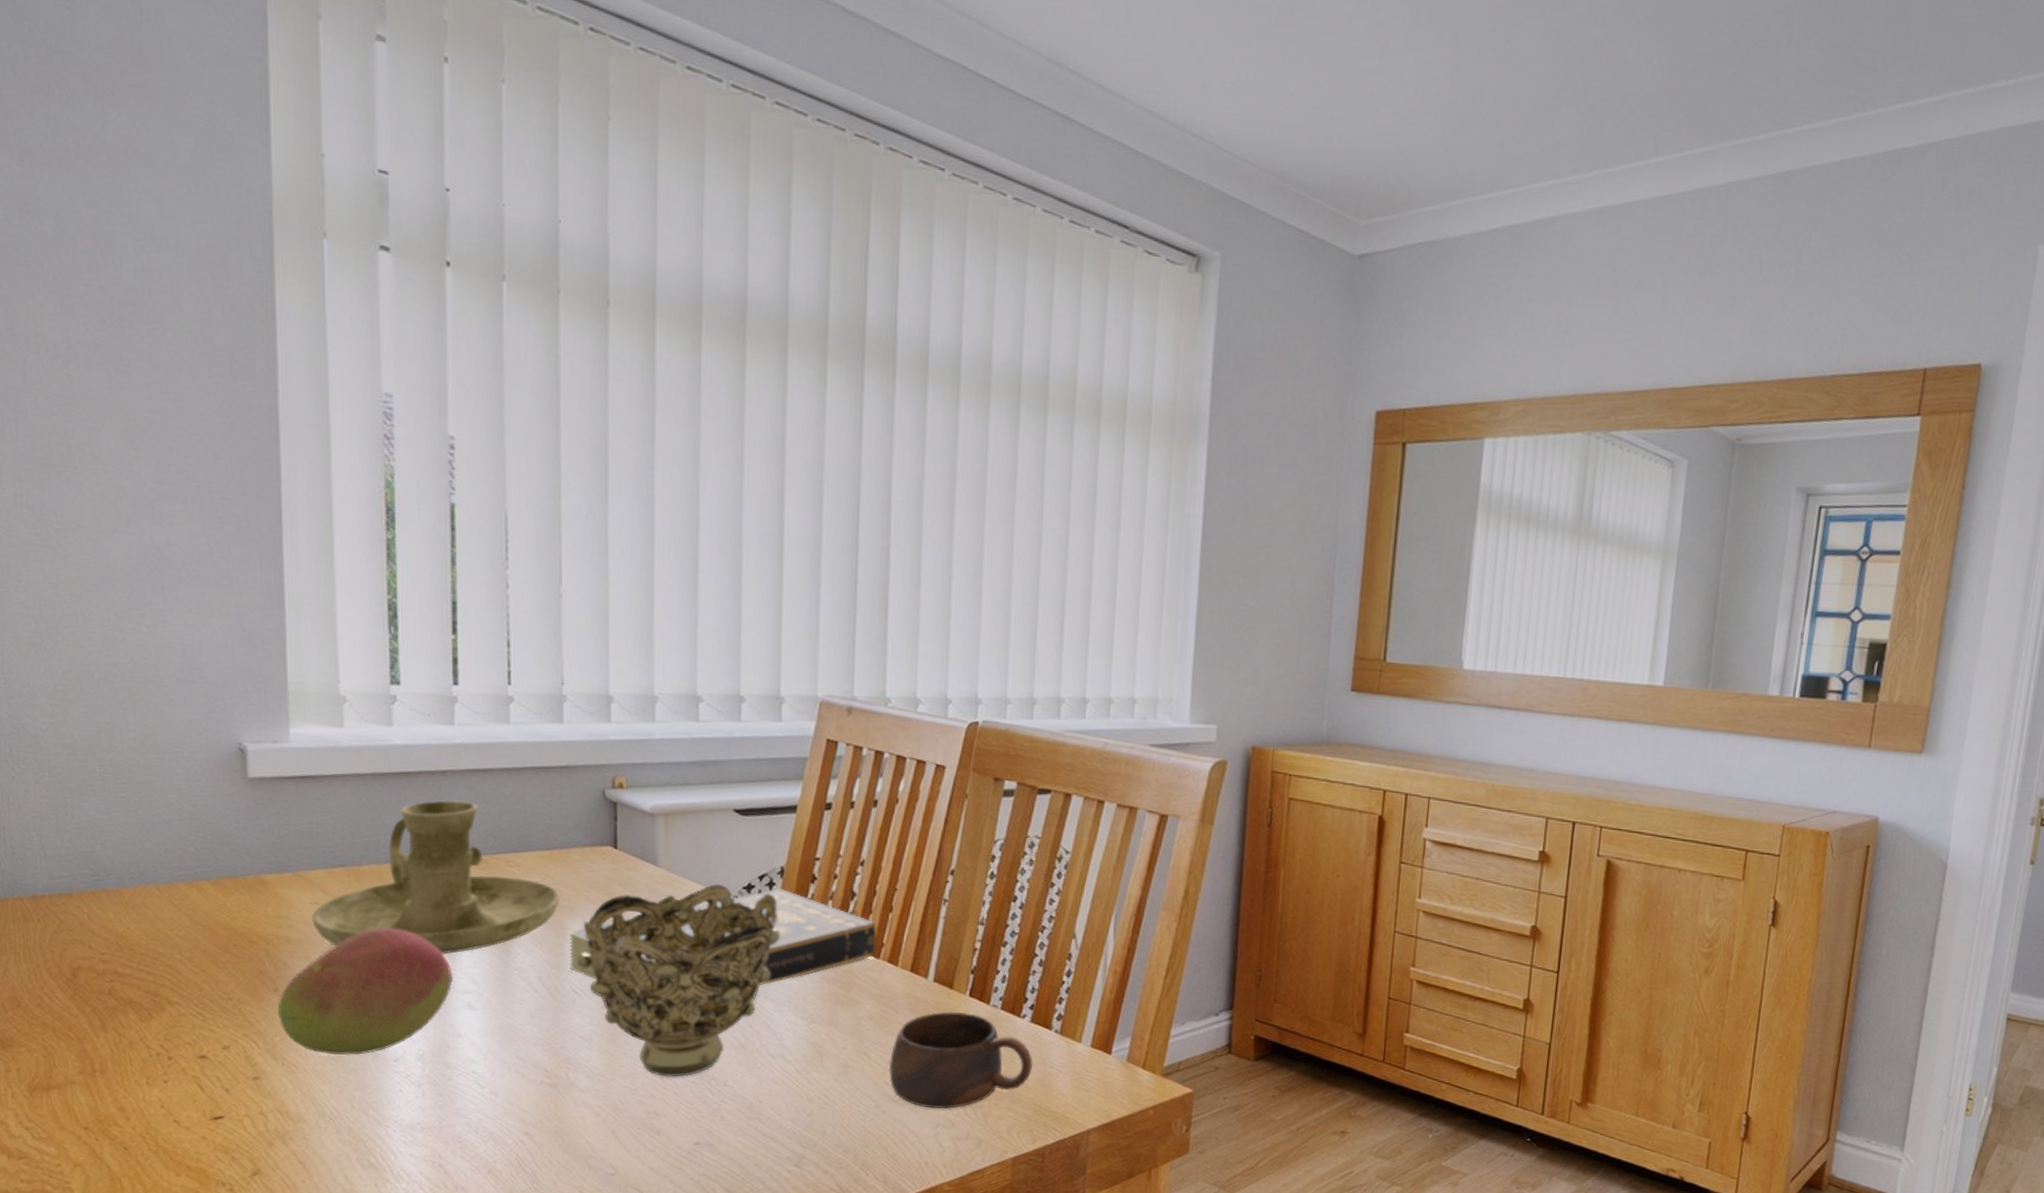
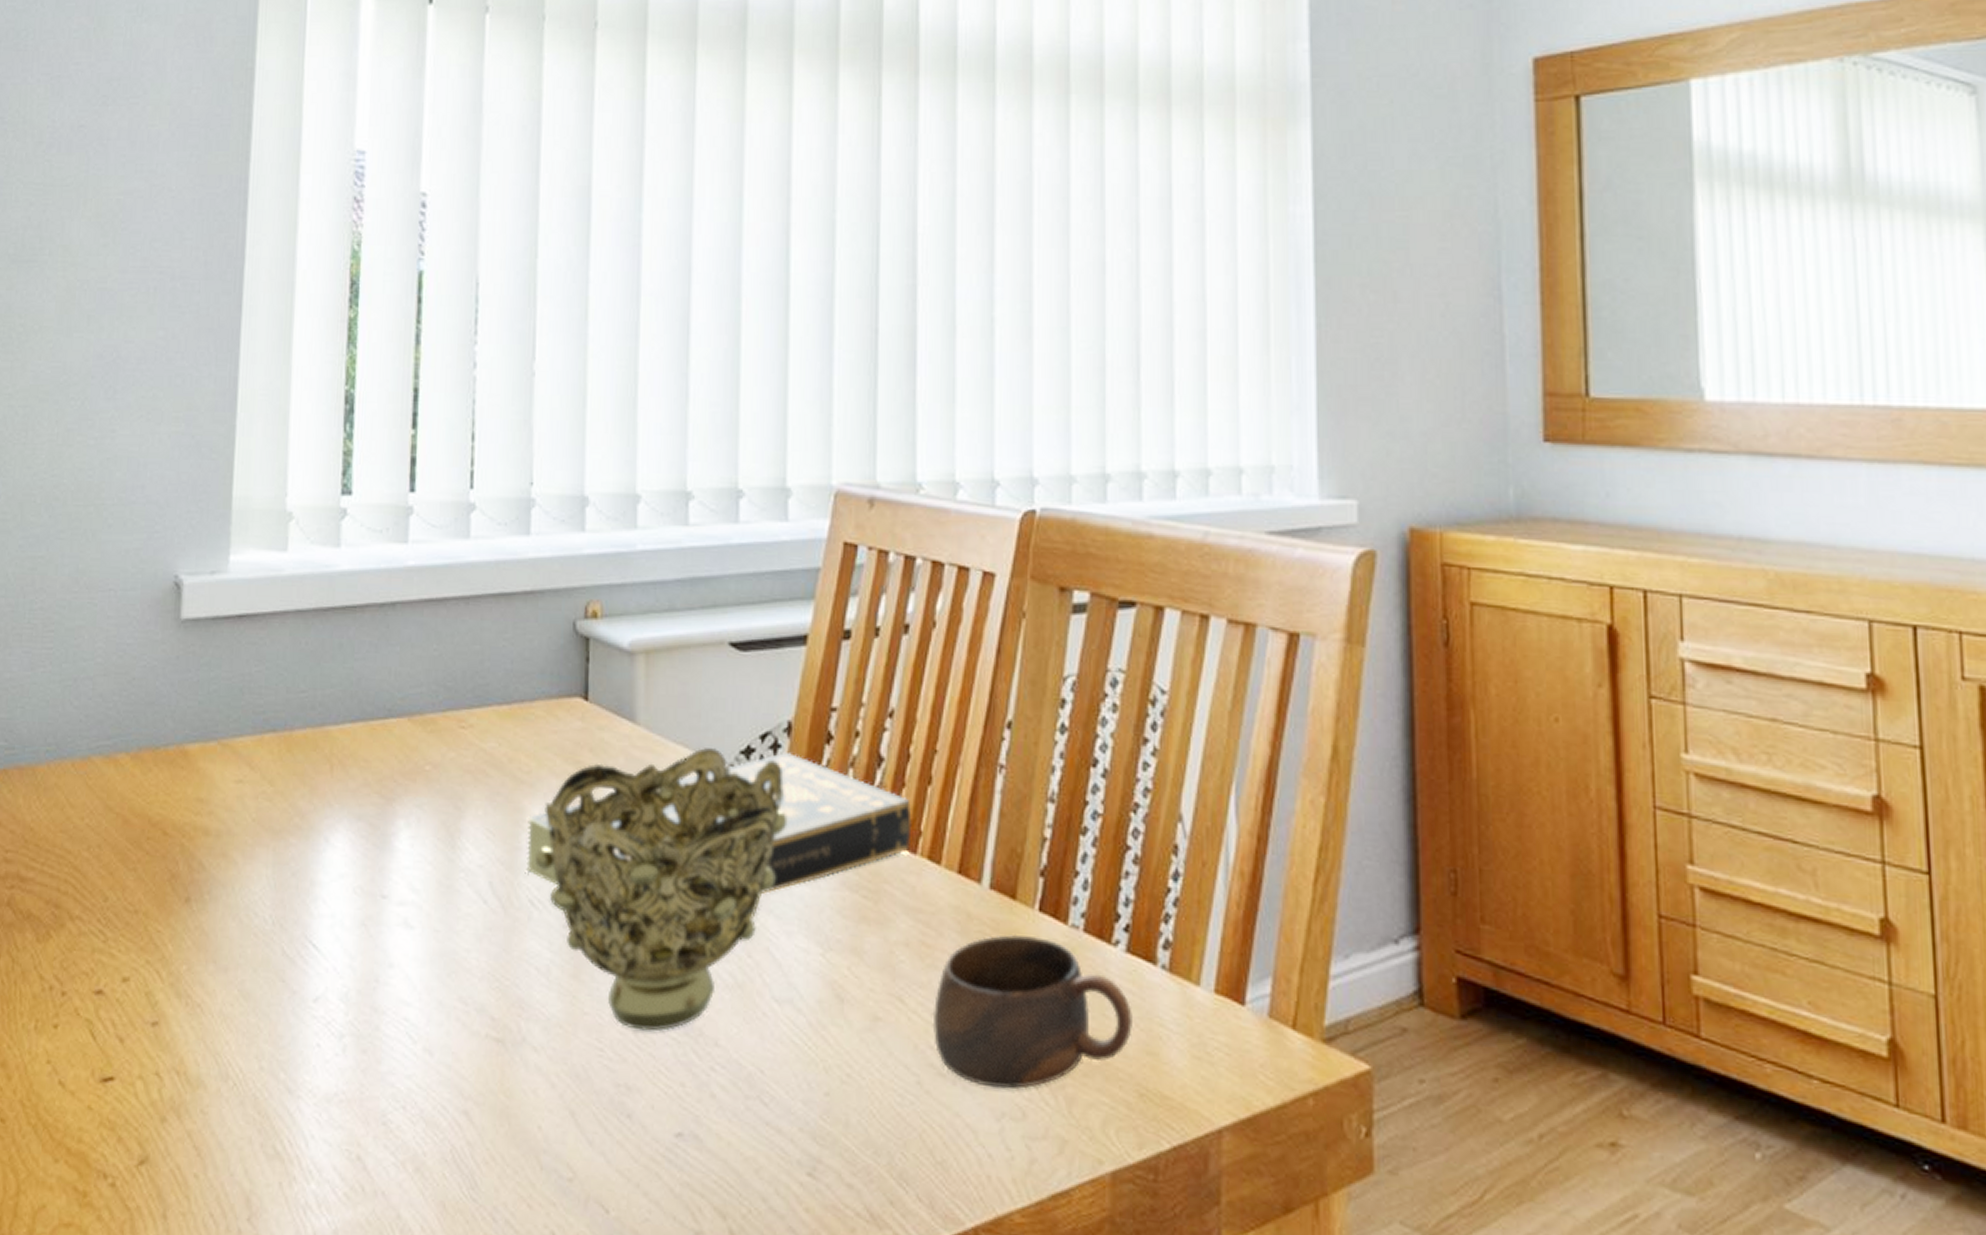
fruit: present [277,927,454,1056] -> none [186,813,389,993]
candle holder: present [311,800,560,954] -> none [233,641,518,850]

